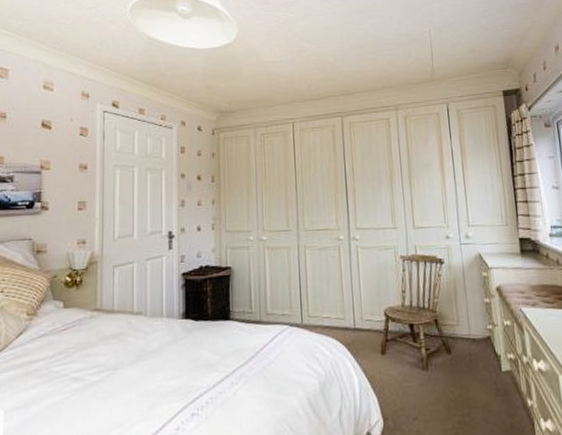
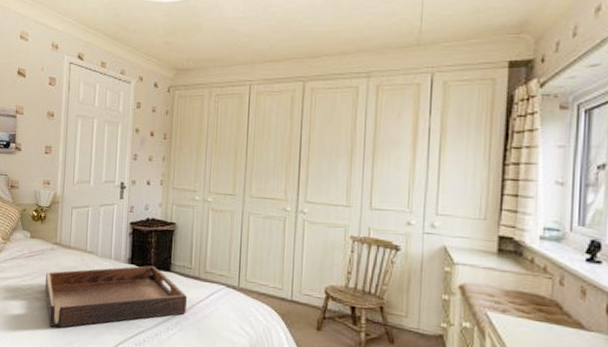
serving tray: none [84,316,251,410] -> present [45,265,188,328]

